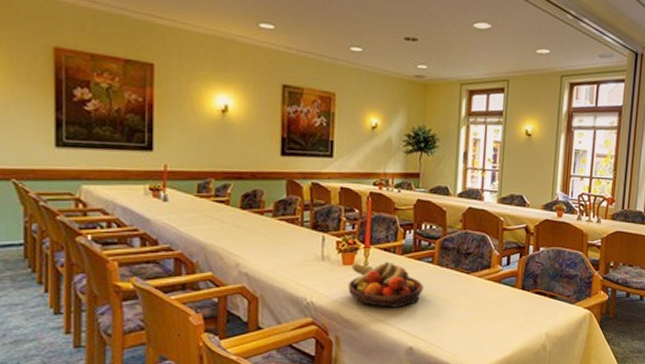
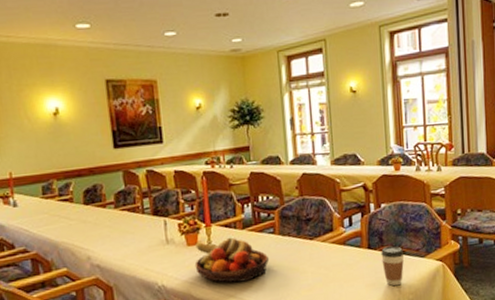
coffee cup: none [533,289,556,329] -> present [381,245,405,286]

